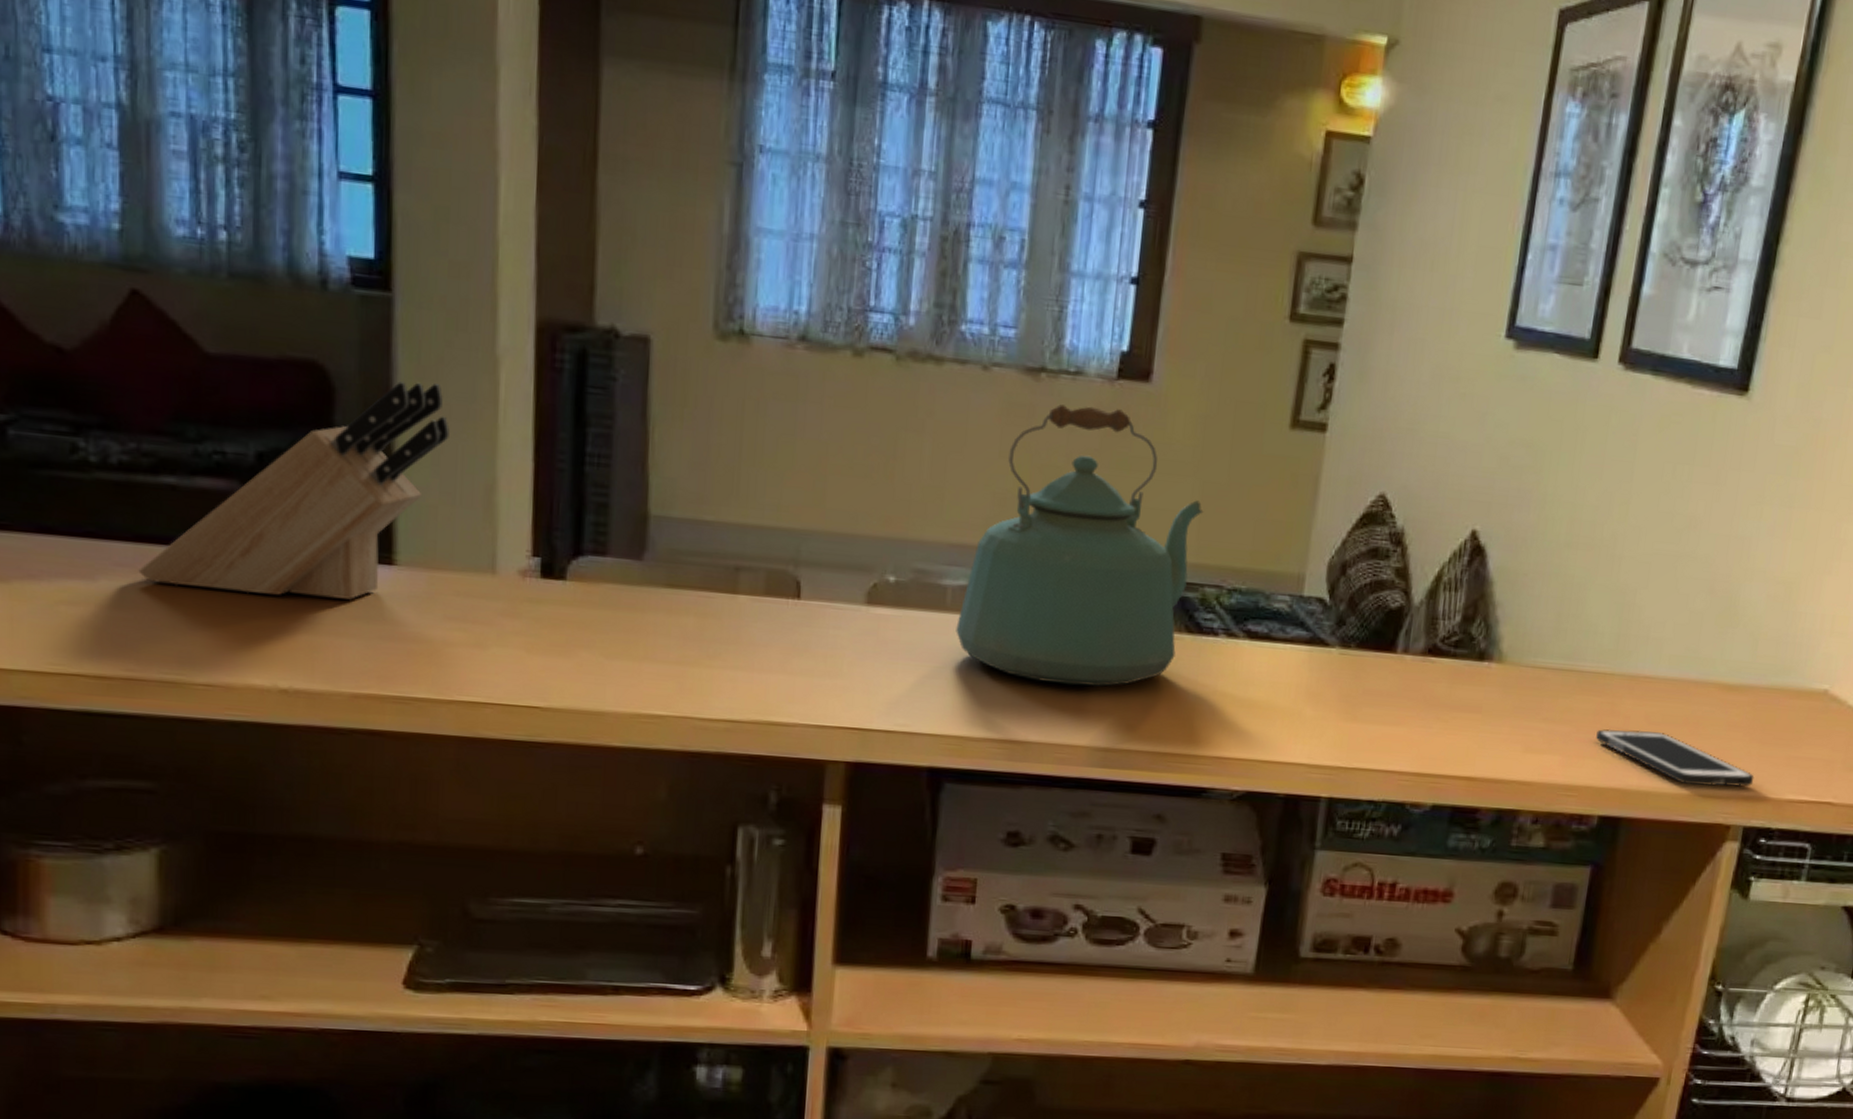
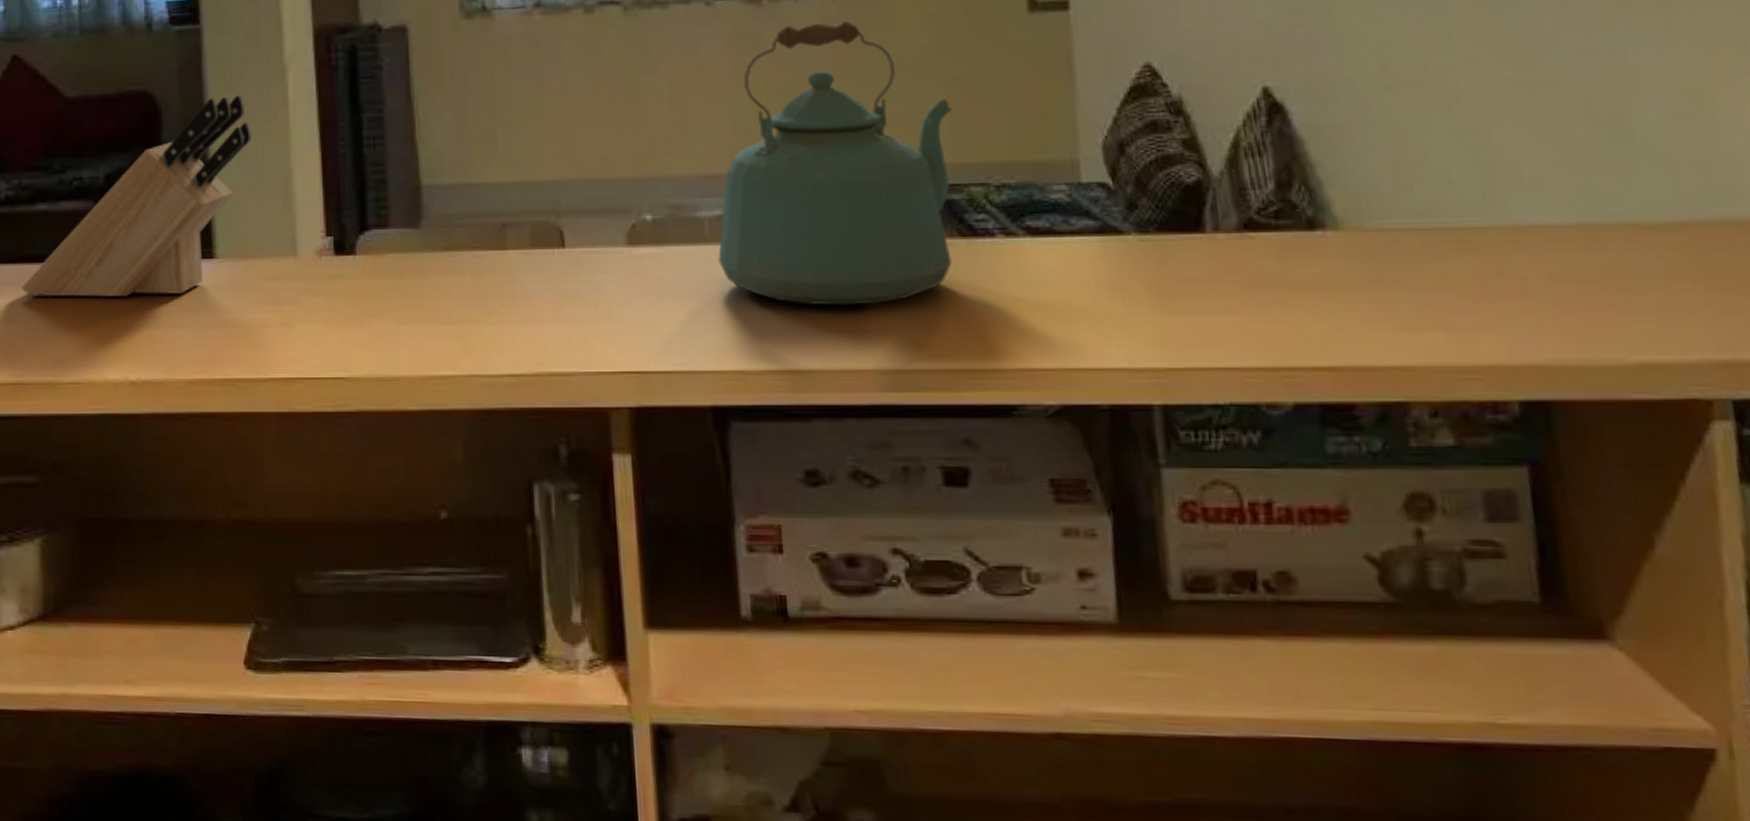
cell phone: present [1596,728,1754,787] -> none [1486,290,1729,353]

